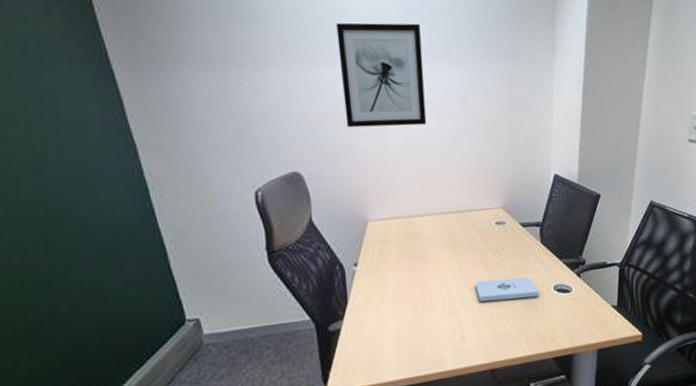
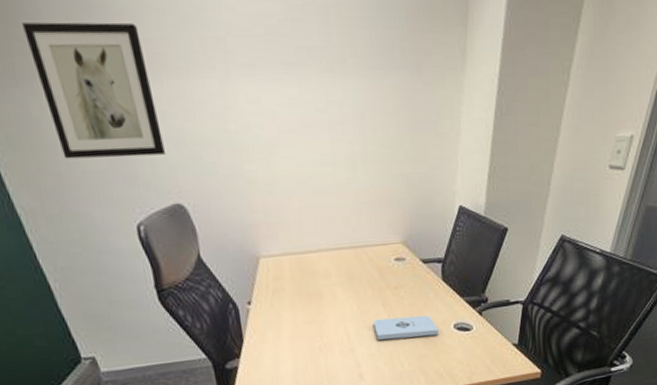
wall art: none [176,22,288,133] -> present [22,22,165,159]
wall art: present [336,22,427,128] -> none [210,22,320,153]

